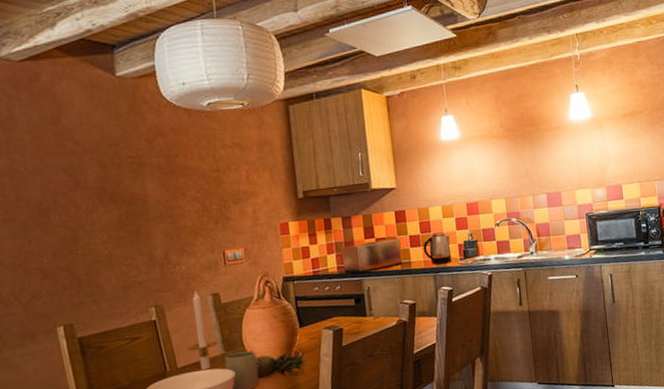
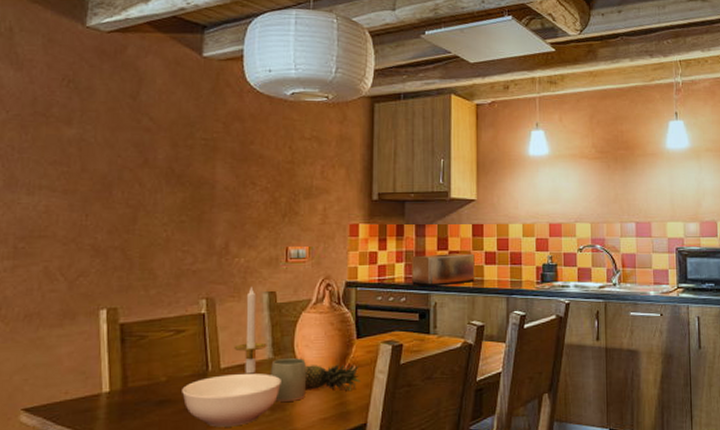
kettle: present [423,233,452,265] -> none [498,253,528,286]

